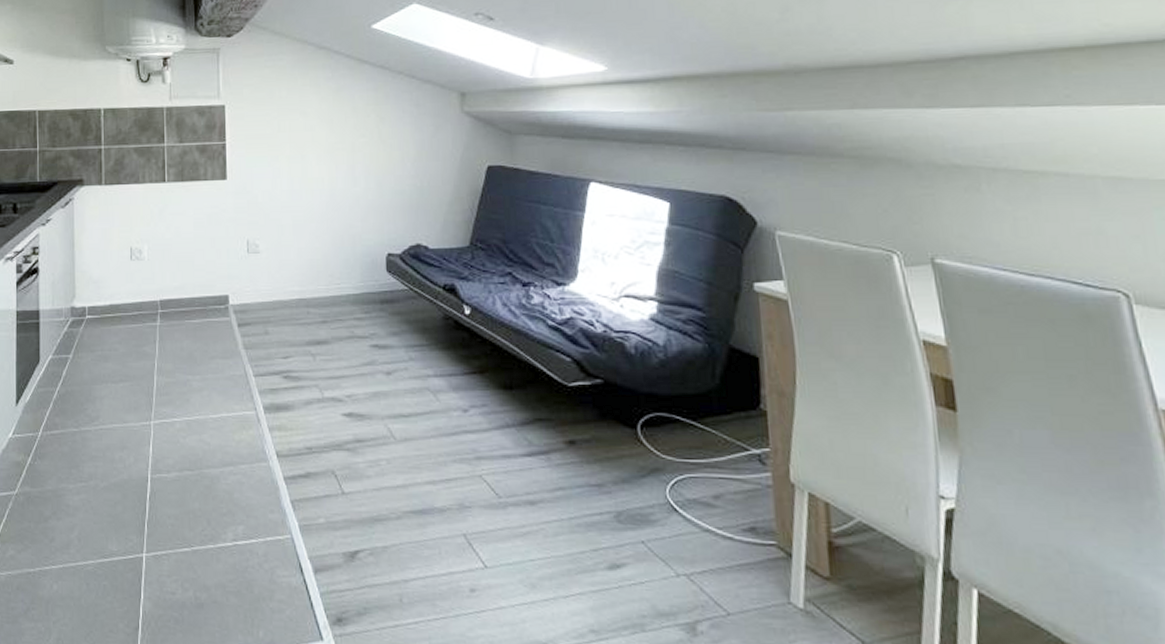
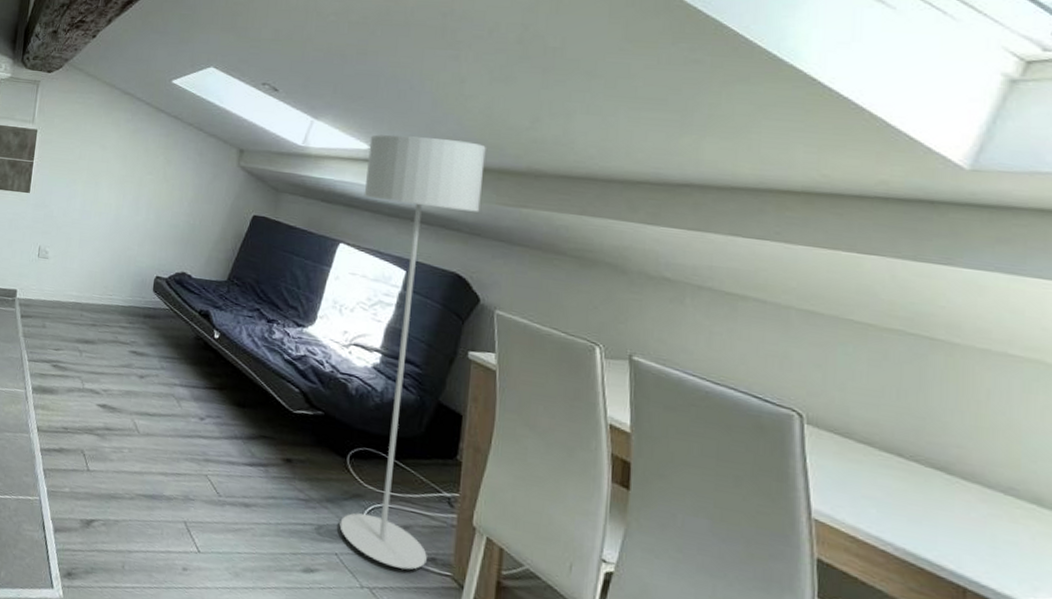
floor lamp: none [605,45,746,546] -> present [339,135,486,570]

